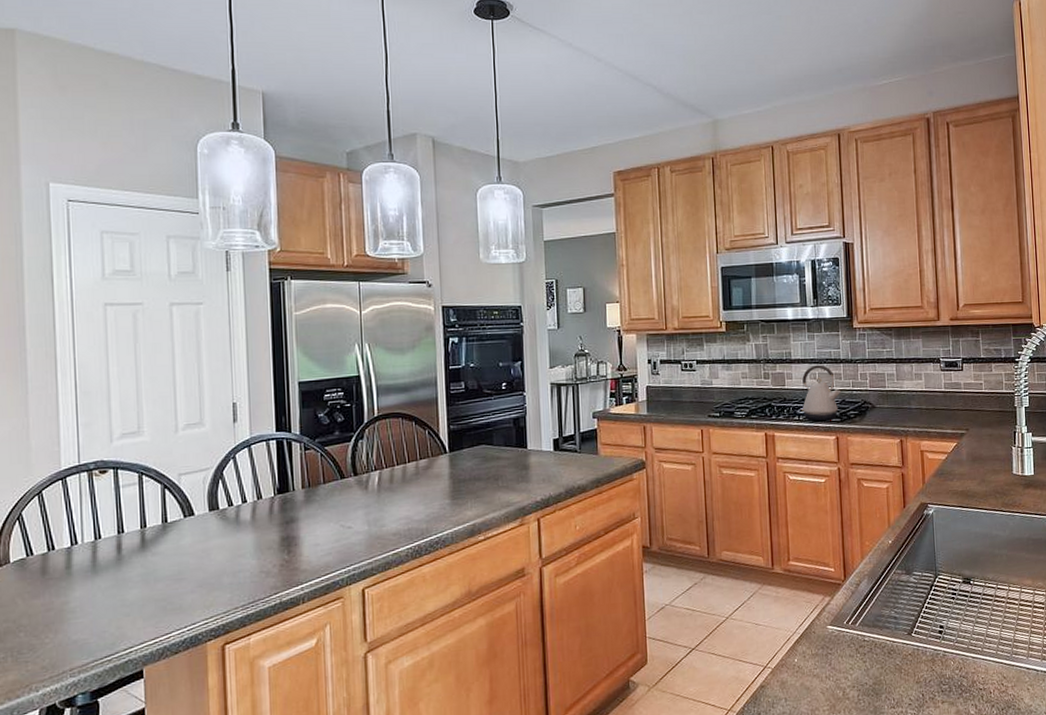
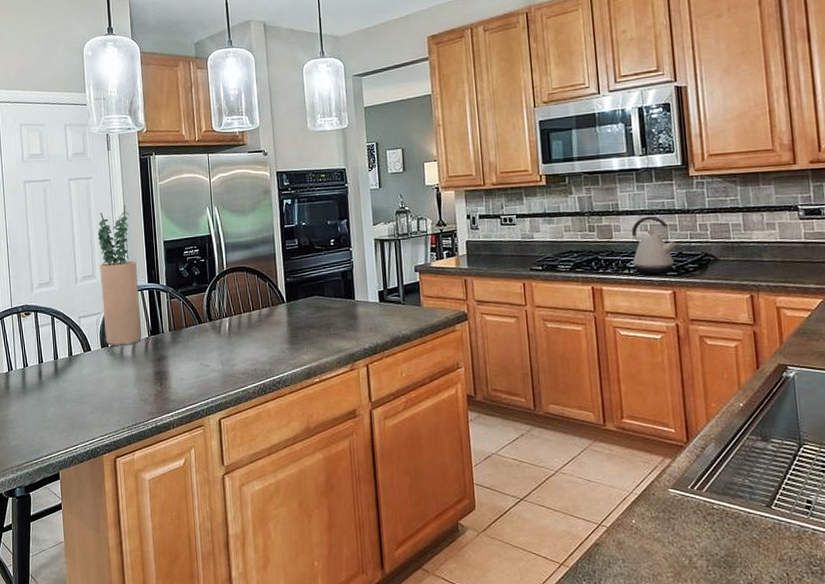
vase: none [209,337,265,510] -> present [97,204,142,347]

